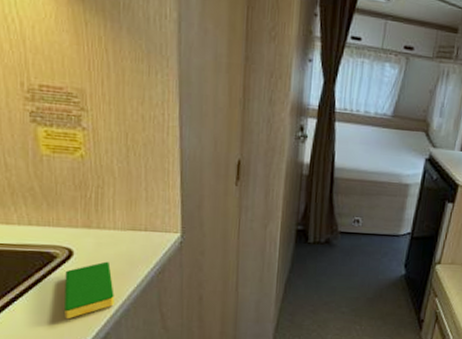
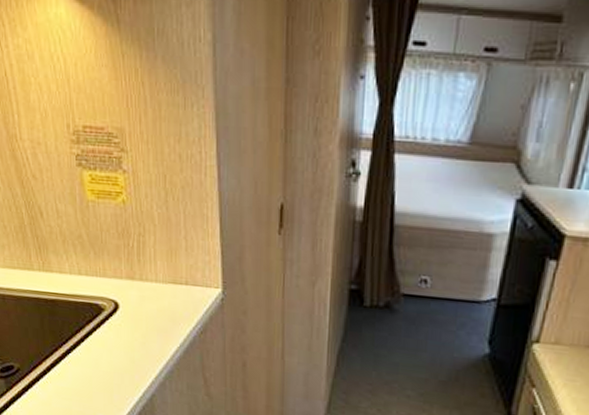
dish sponge: present [65,261,114,318] -> none [112,316,158,376]

